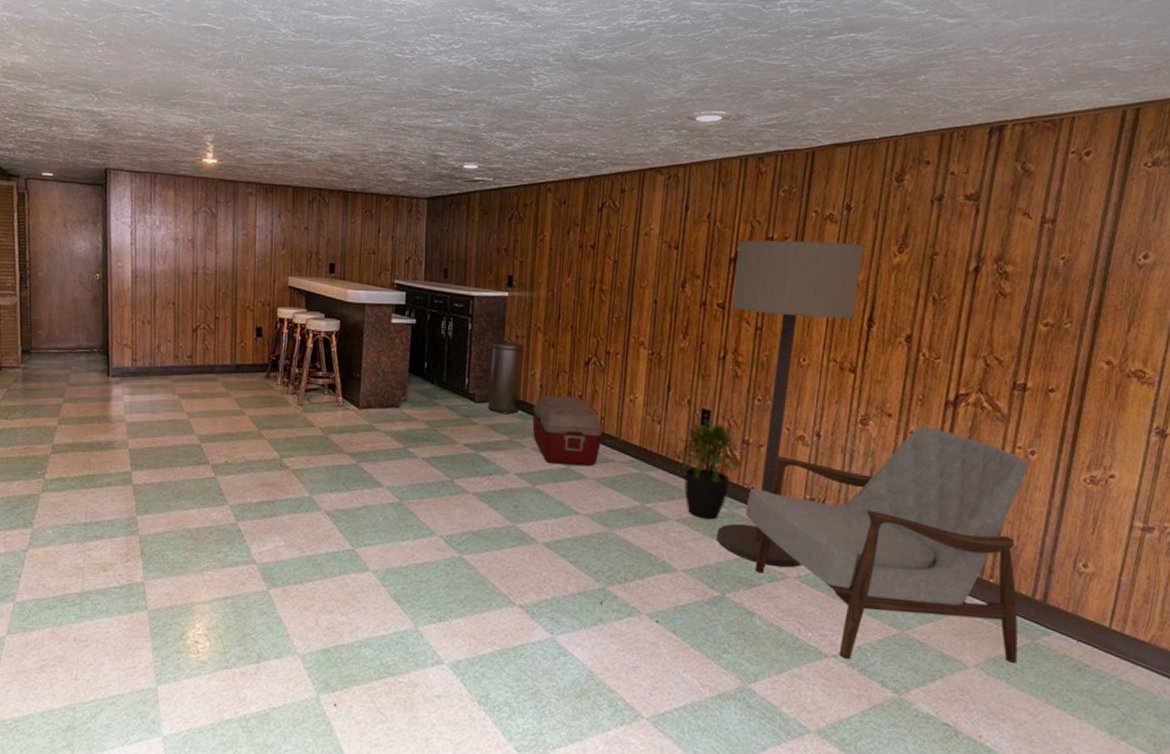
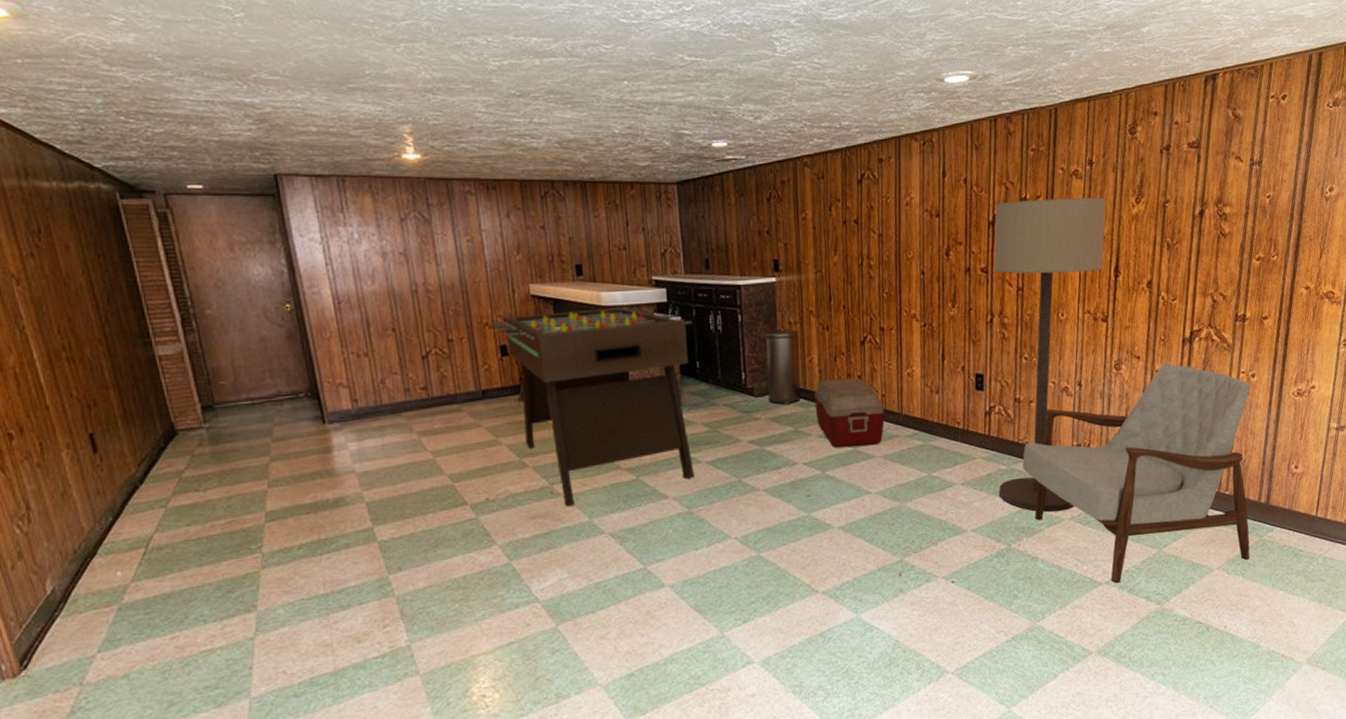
foosball table: none [251,302,426,480] -> present [490,307,694,506]
potted plant: present [678,421,742,520] -> none [957,384,1016,479]

